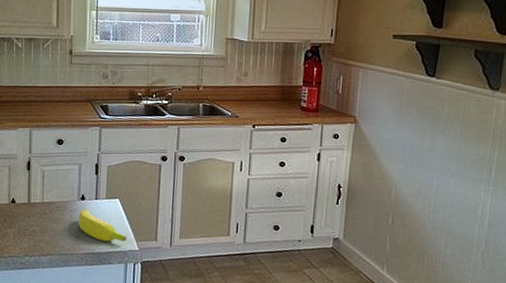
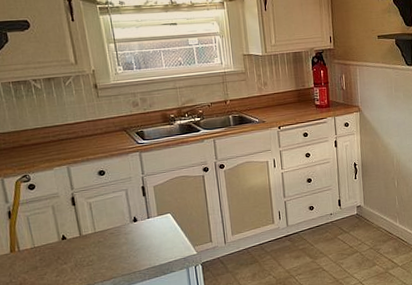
banana: present [78,208,127,242] -> none [134,228,185,254]

